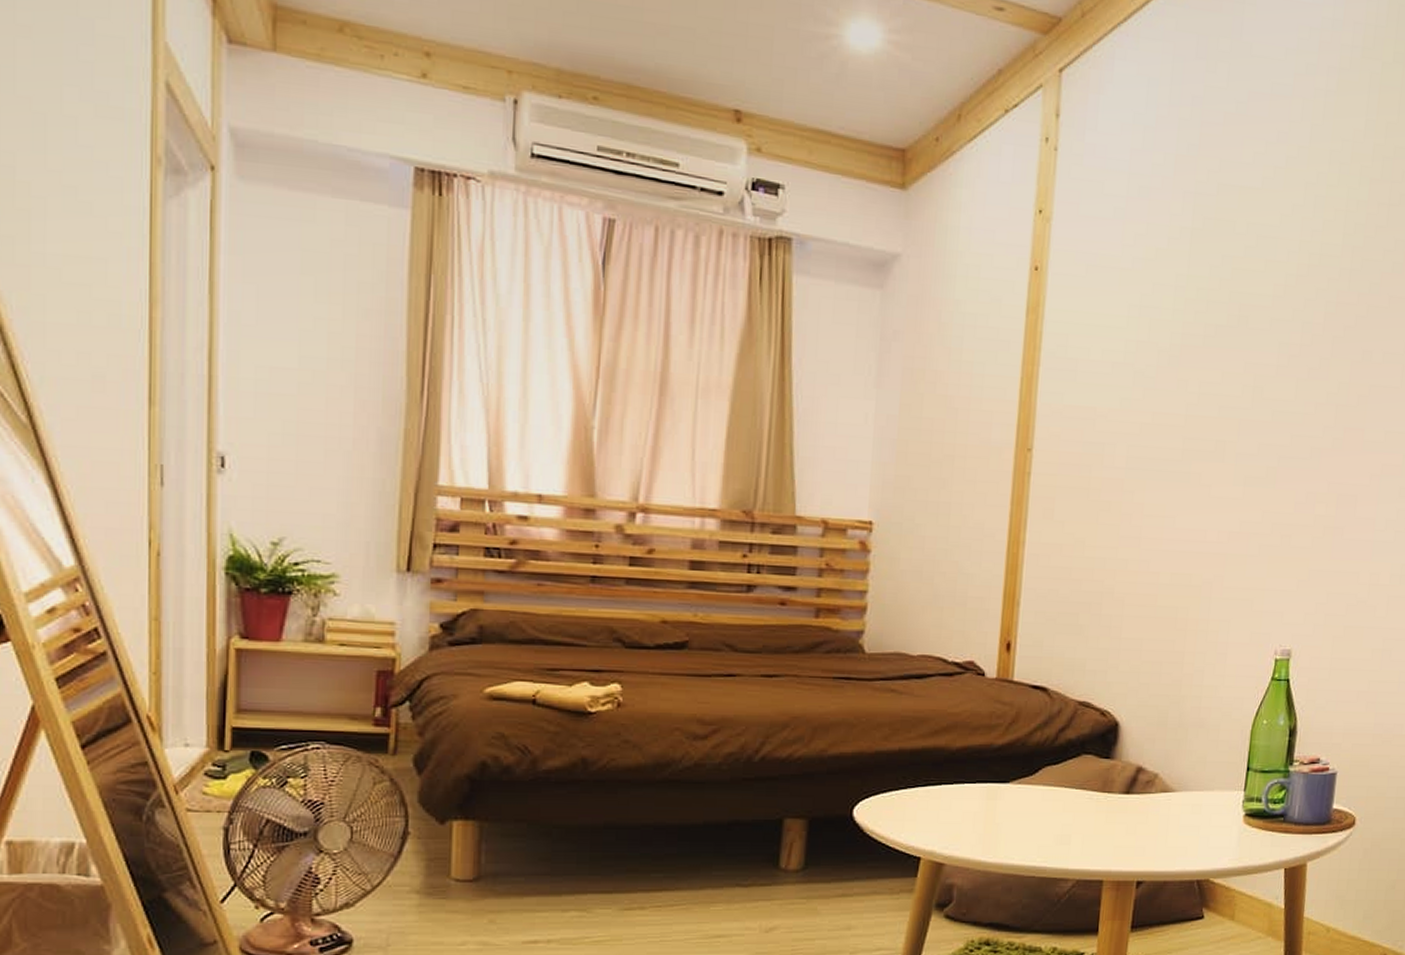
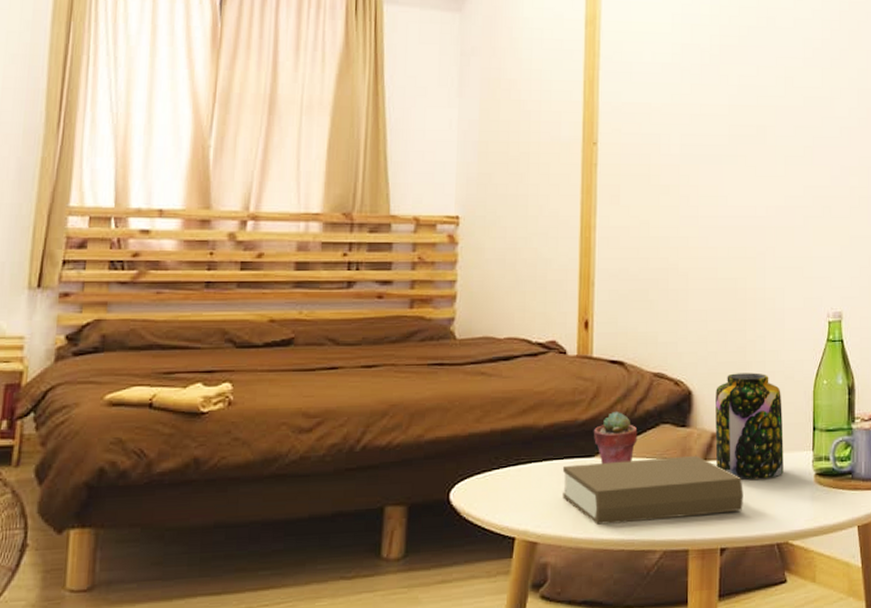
book: none [973,787,1166,851] -> present [563,455,743,525]
potted succulent: none [1009,737,1058,791] -> present [593,411,638,465]
jar: none [1139,707,1216,816] -> present [715,372,784,480]

